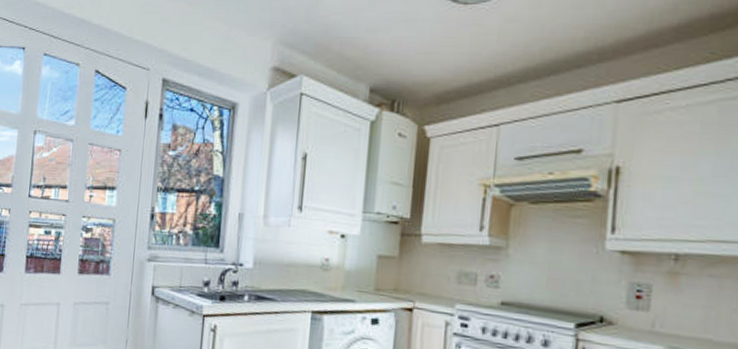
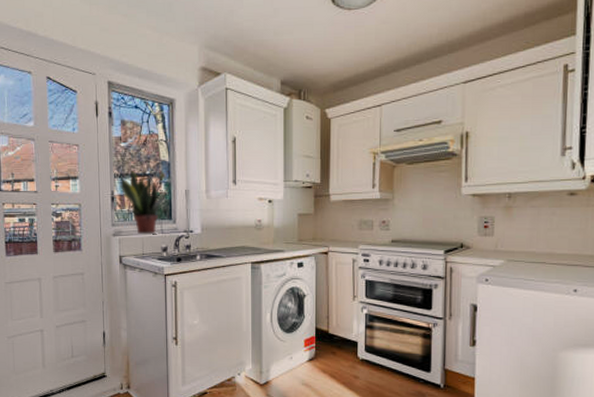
potted plant: none [162,182,220,263] -> present [119,169,169,234]

